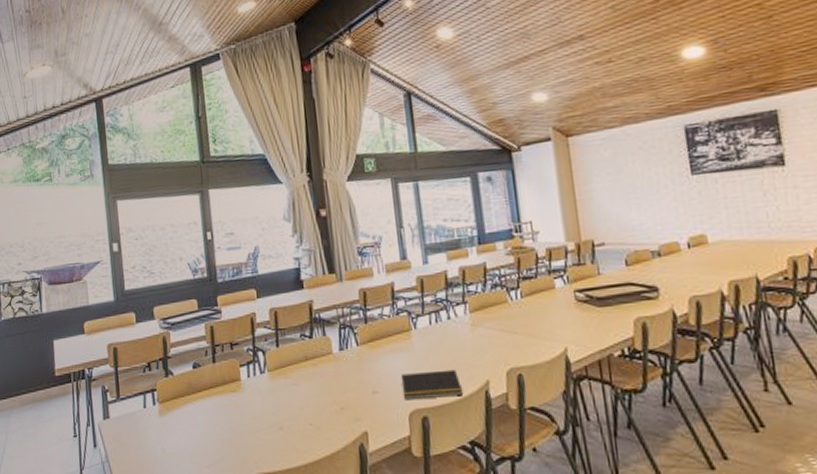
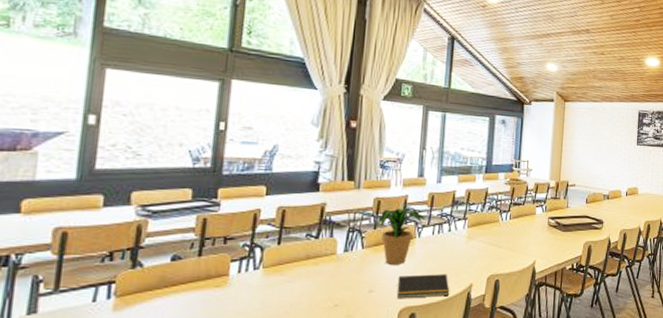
potted plant: none [363,297,422,362] -> present [373,208,428,265]

